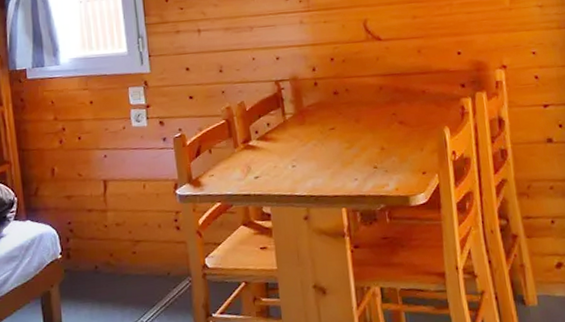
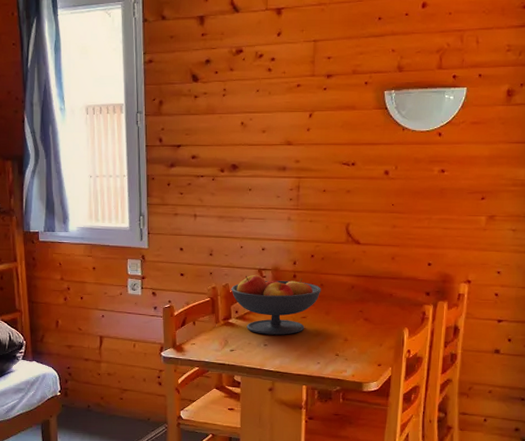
fruit bowl: none [247,85,347,155] -> present [231,274,322,335]

